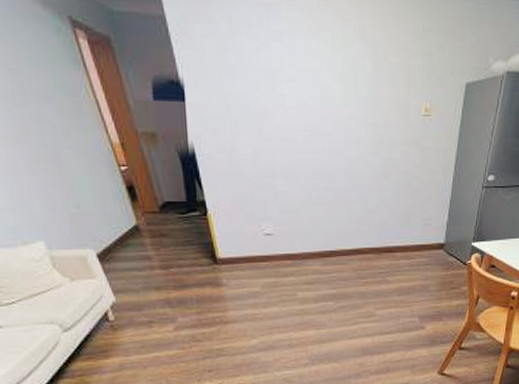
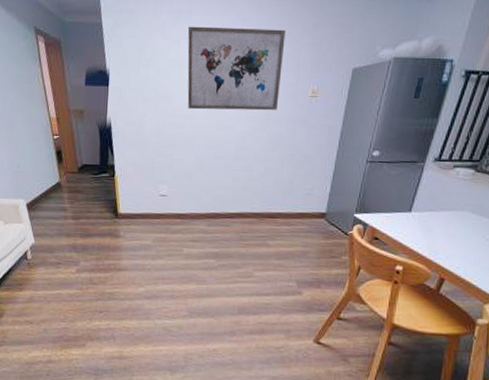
wall art: none [278,25,393,132] -> present [187,26,286,111]

